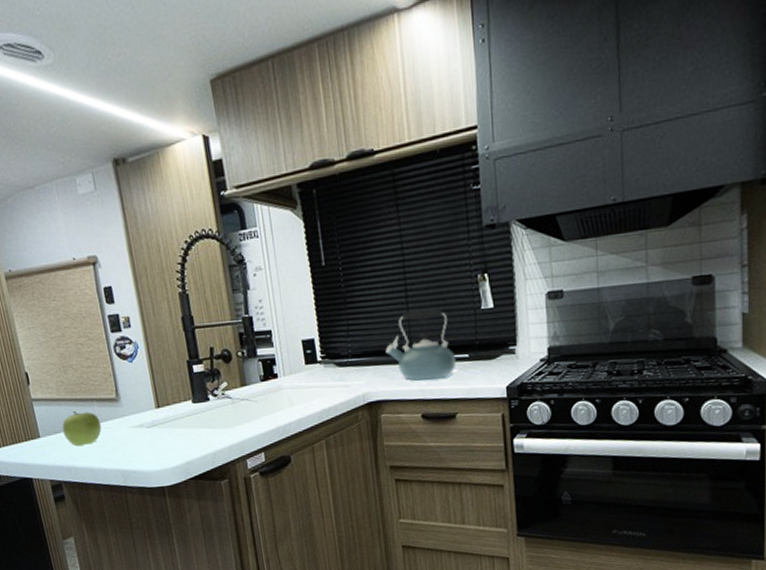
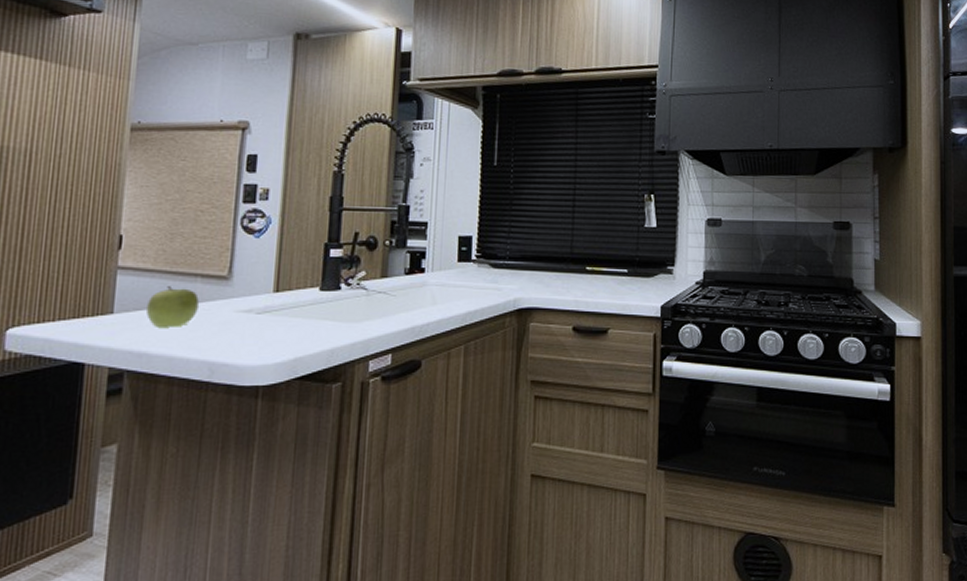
kettle: present [385,309,457,381] -> none [545,221,615,291]

